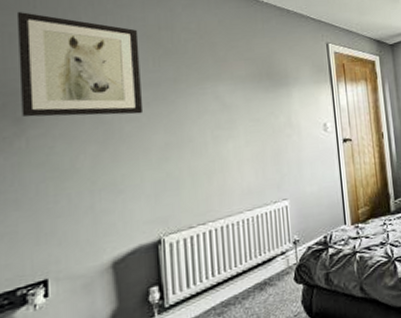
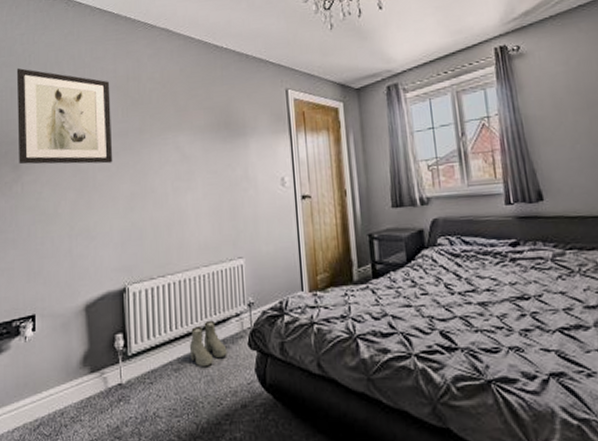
boots: none [233,261,273,308] -> present [189,320,227,368]

